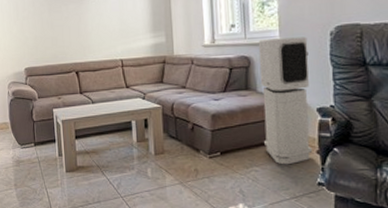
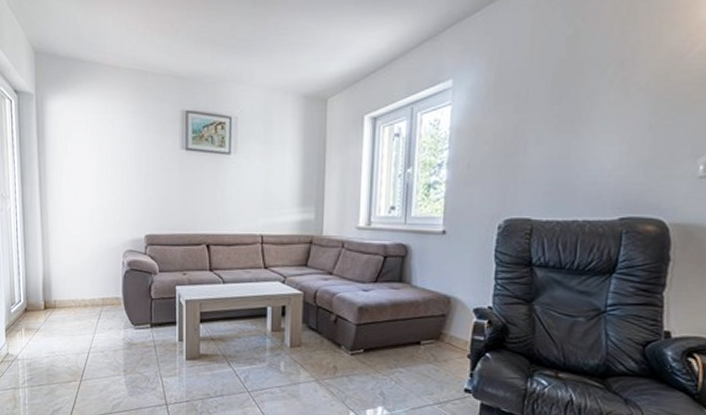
air purifier: present [258,36,313,165] -> none [413,227,473,368]

